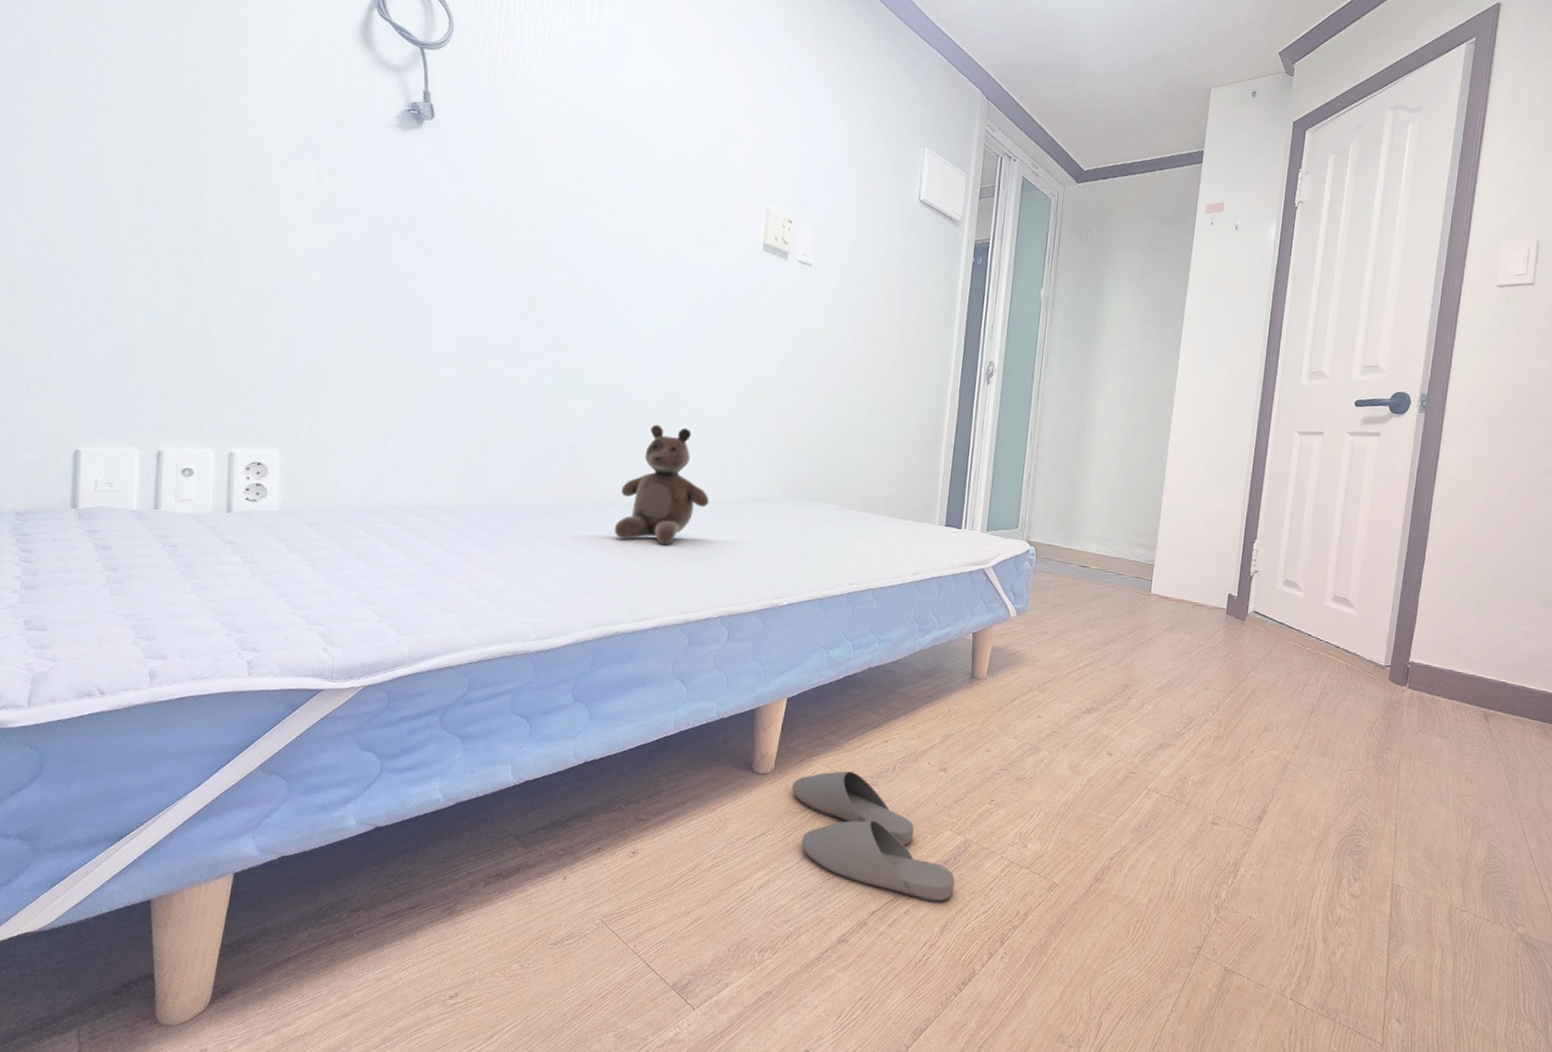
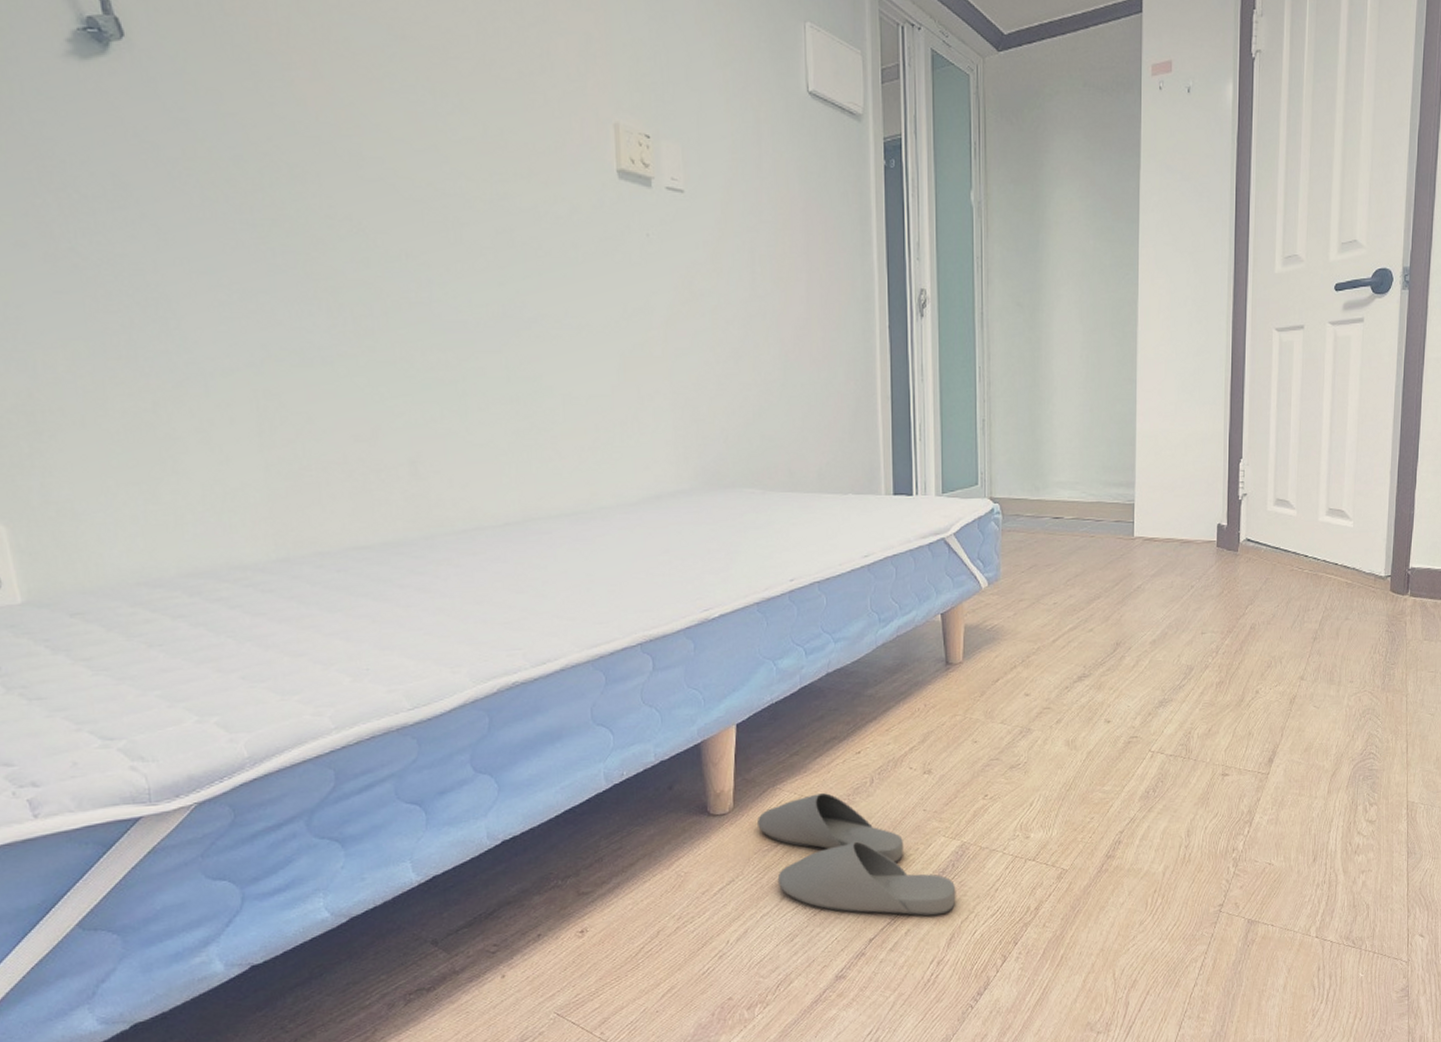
stuffed animal: present [614,424,709,545] -> none [487,419,602,570]

